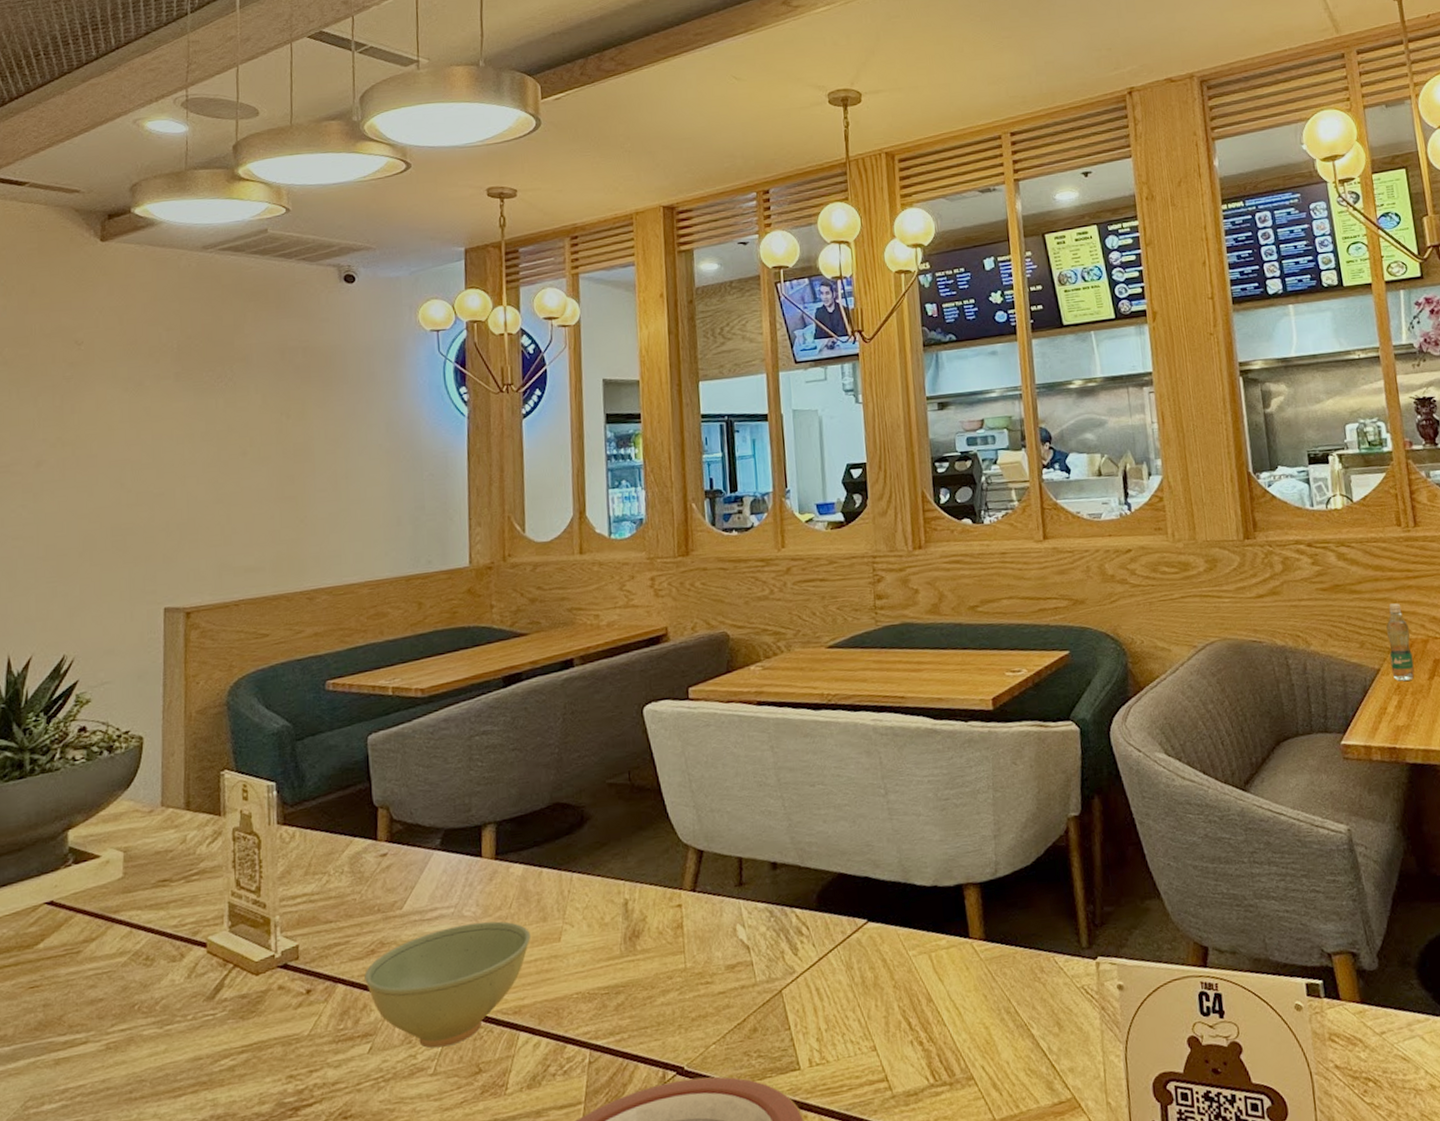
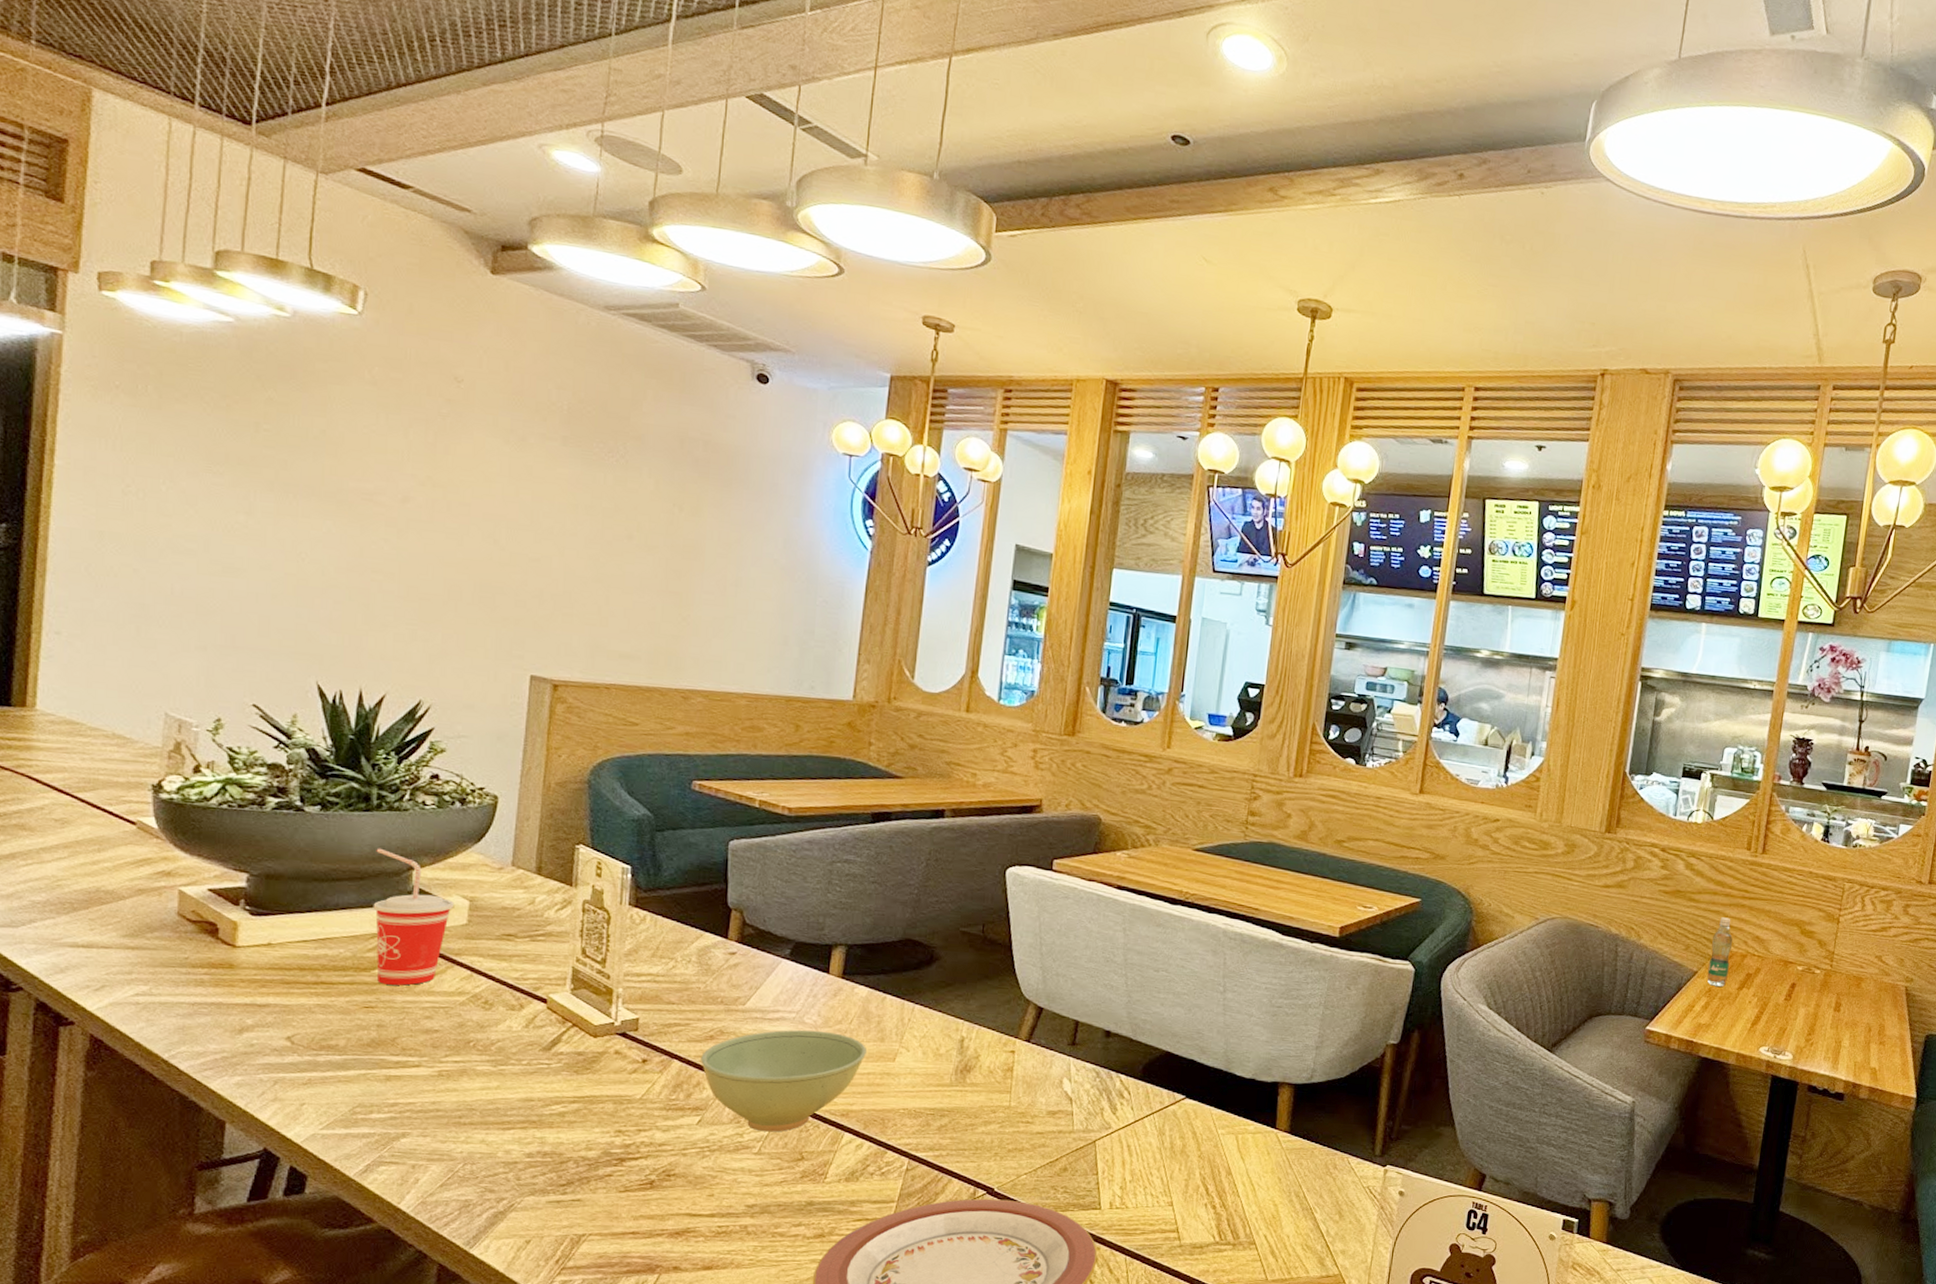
beverage cup: none [32,814,110,959] -> present [373,848,455,986]

